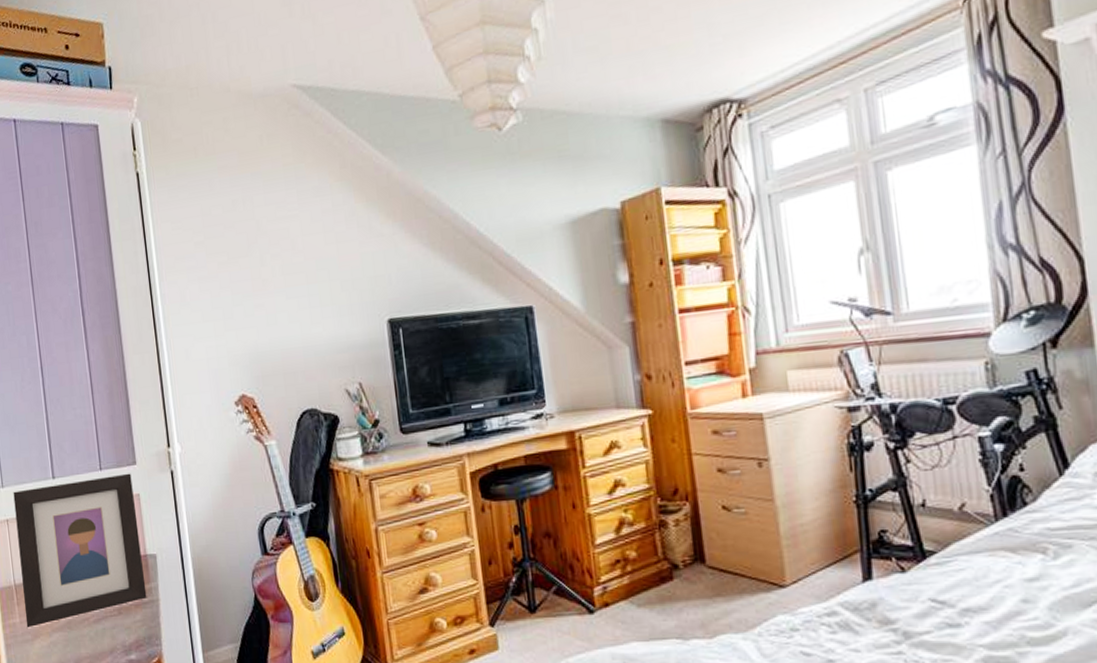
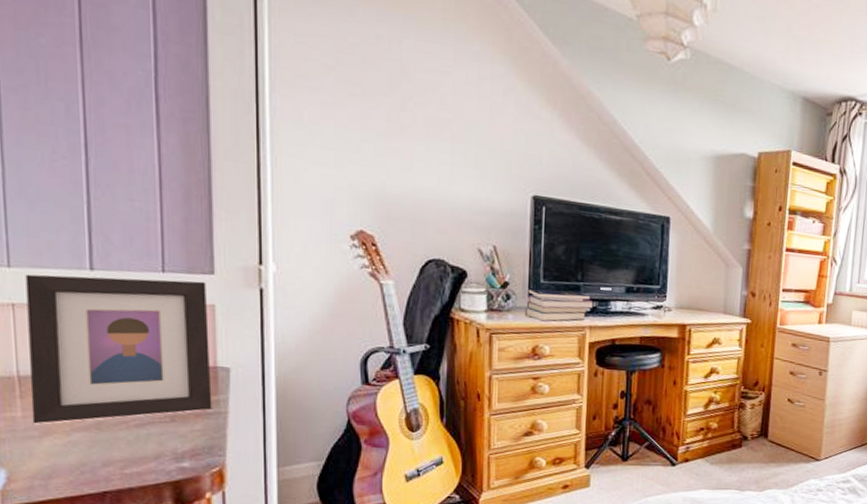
books: none [398,415,468,457] -> present [524,289,594,322]

